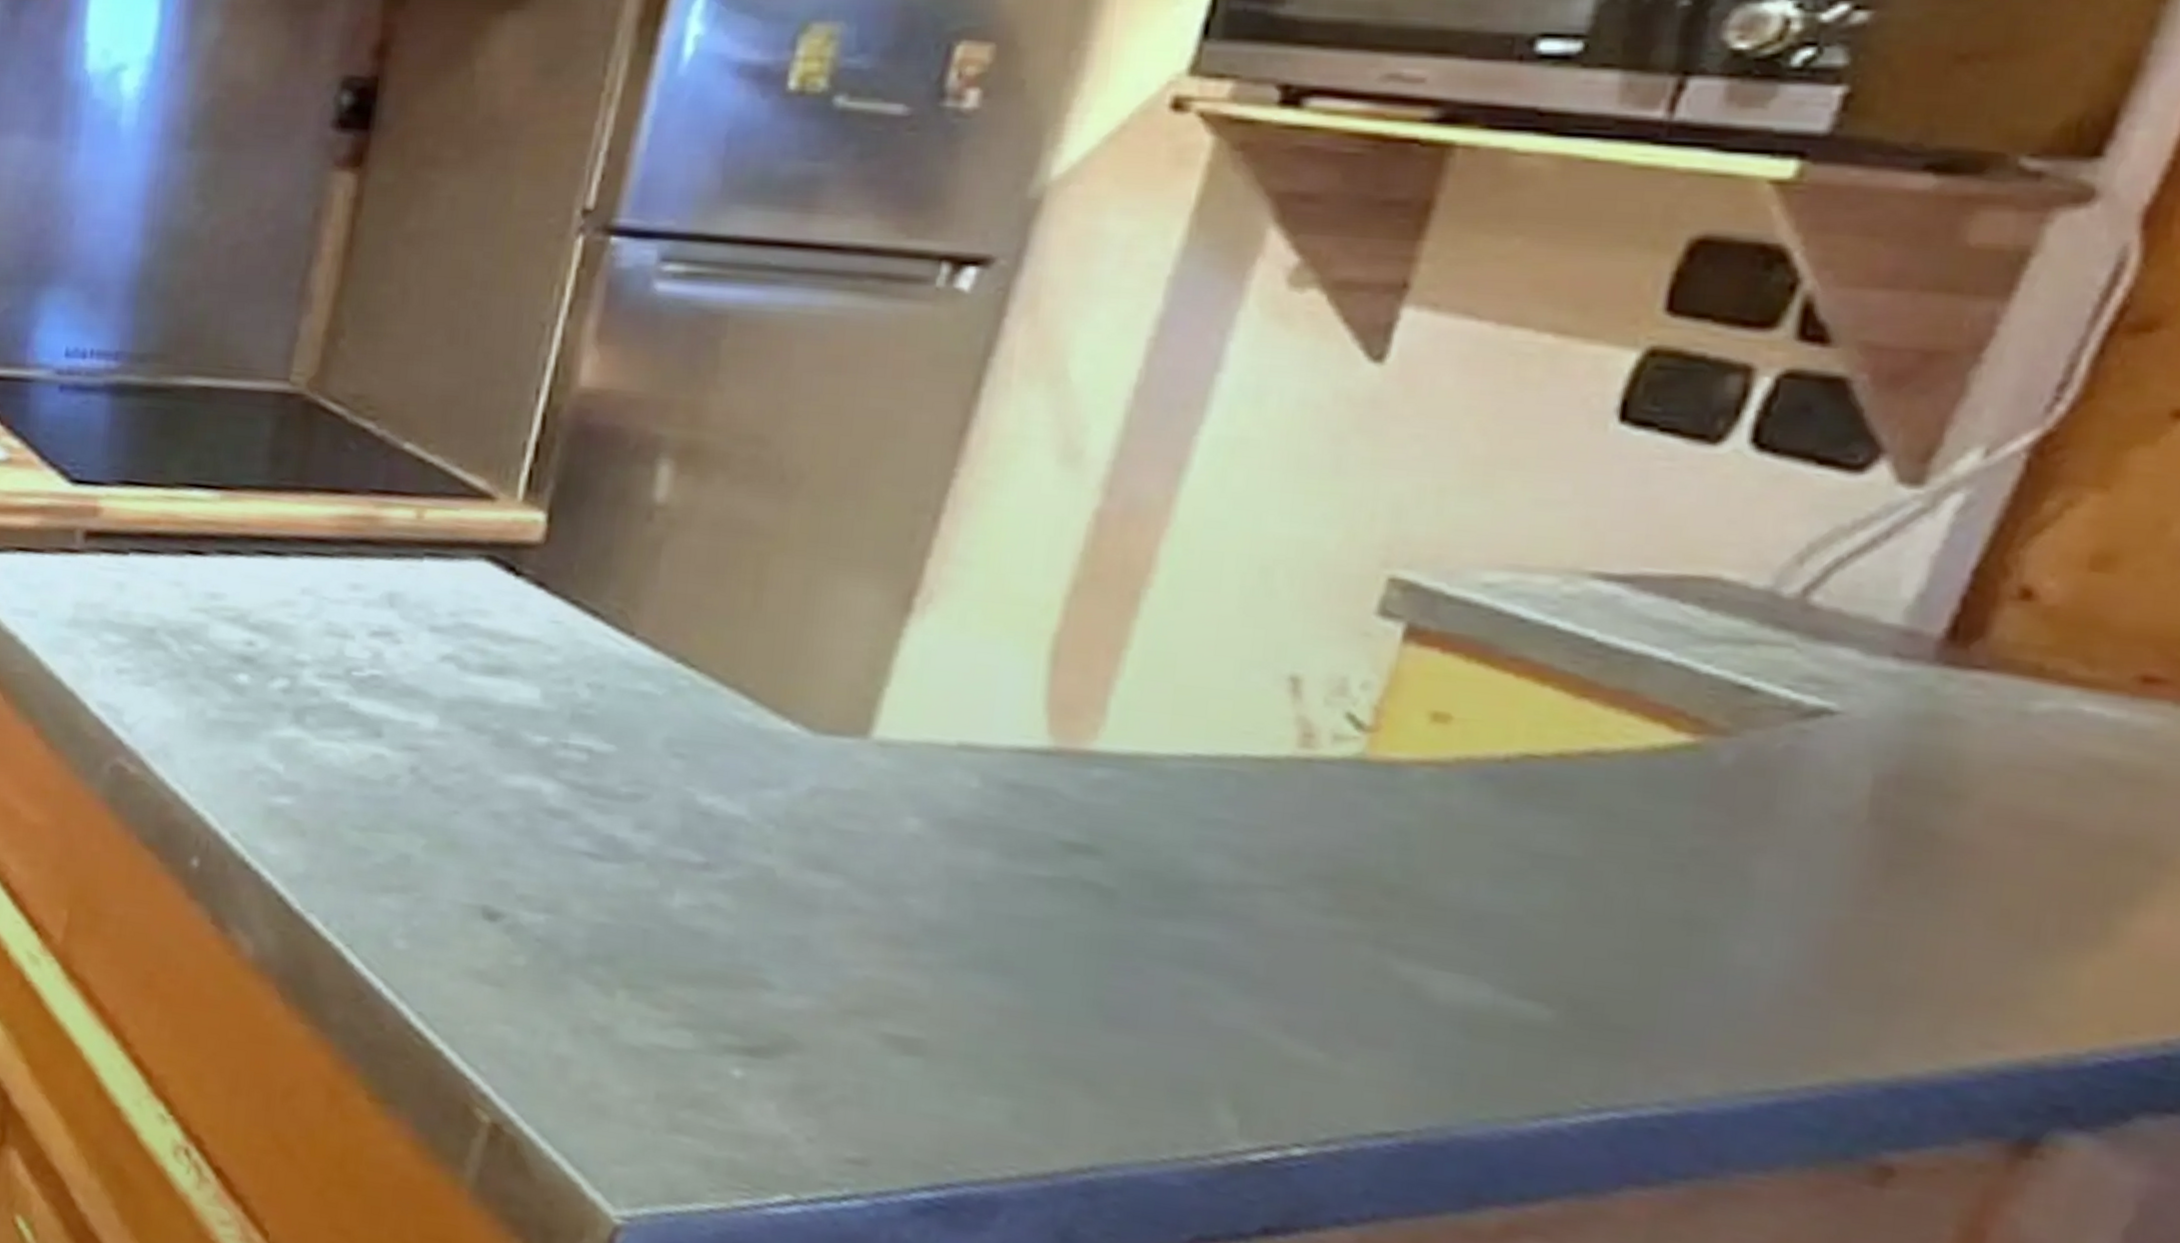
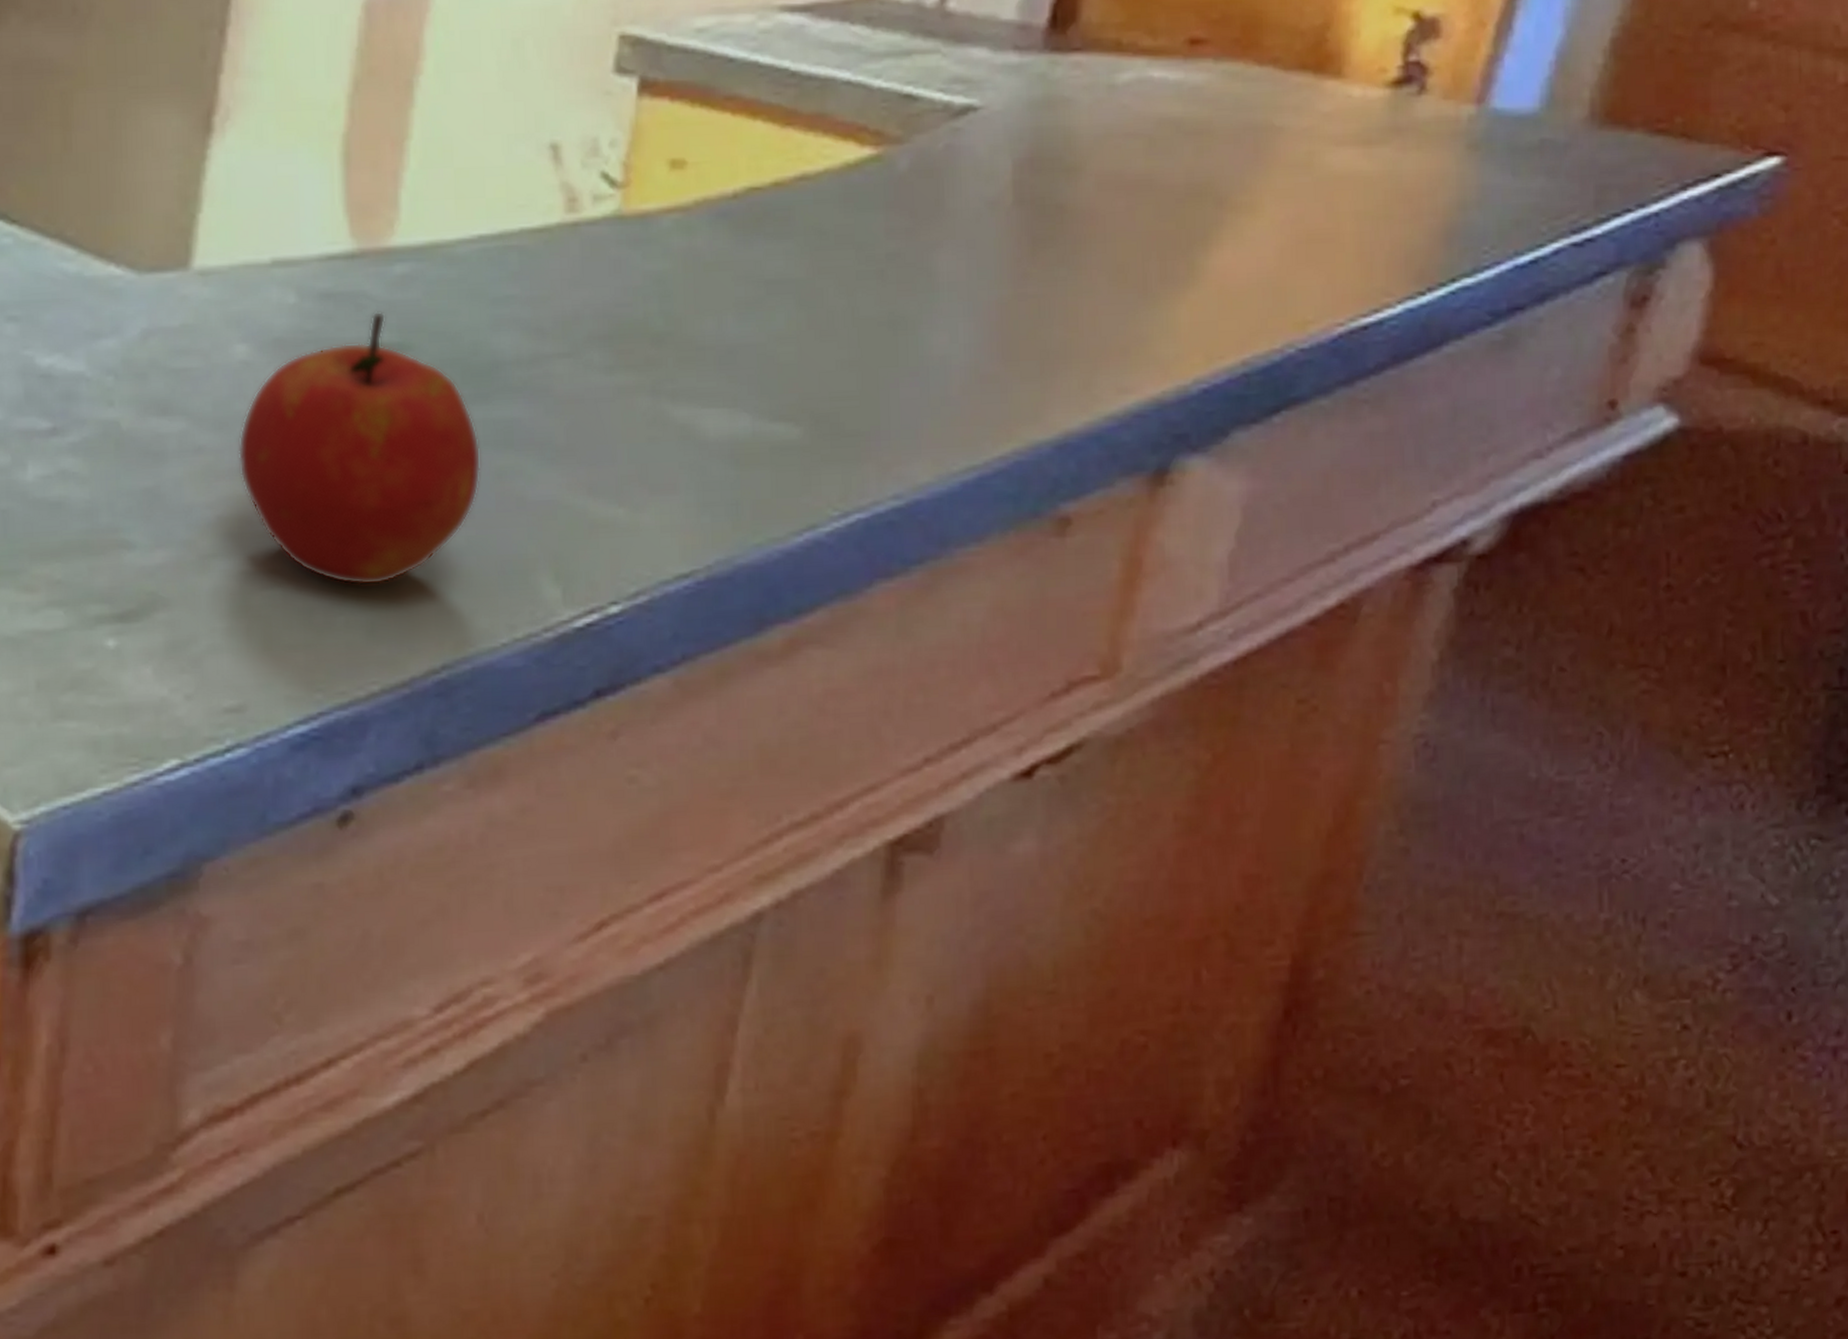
apple: none [894,810,1165,1075] -> present [237,311,481,586]

